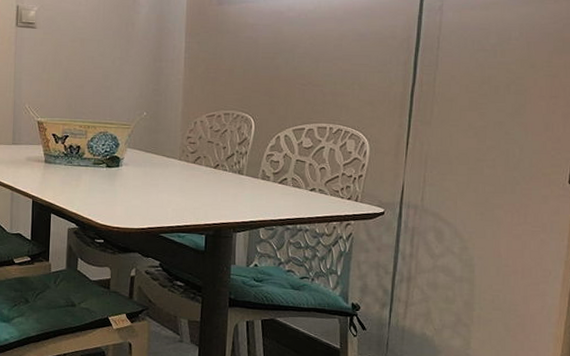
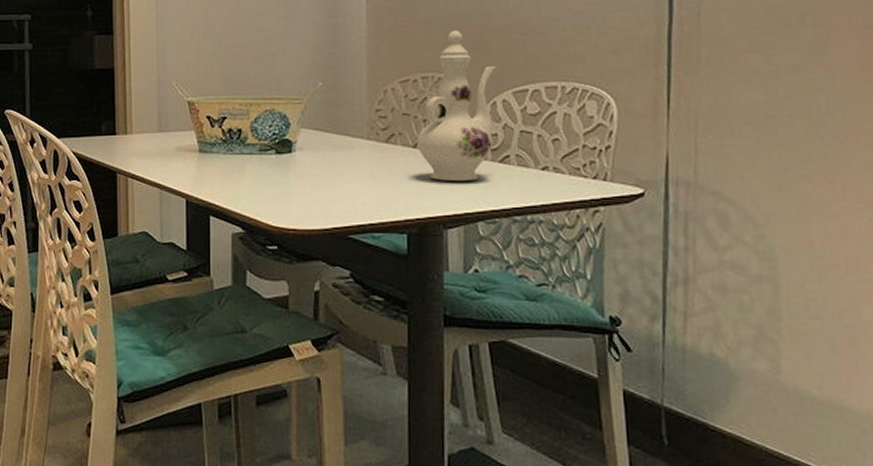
ewer: none [217,78,282,196] -> present [417,30,496,181]

